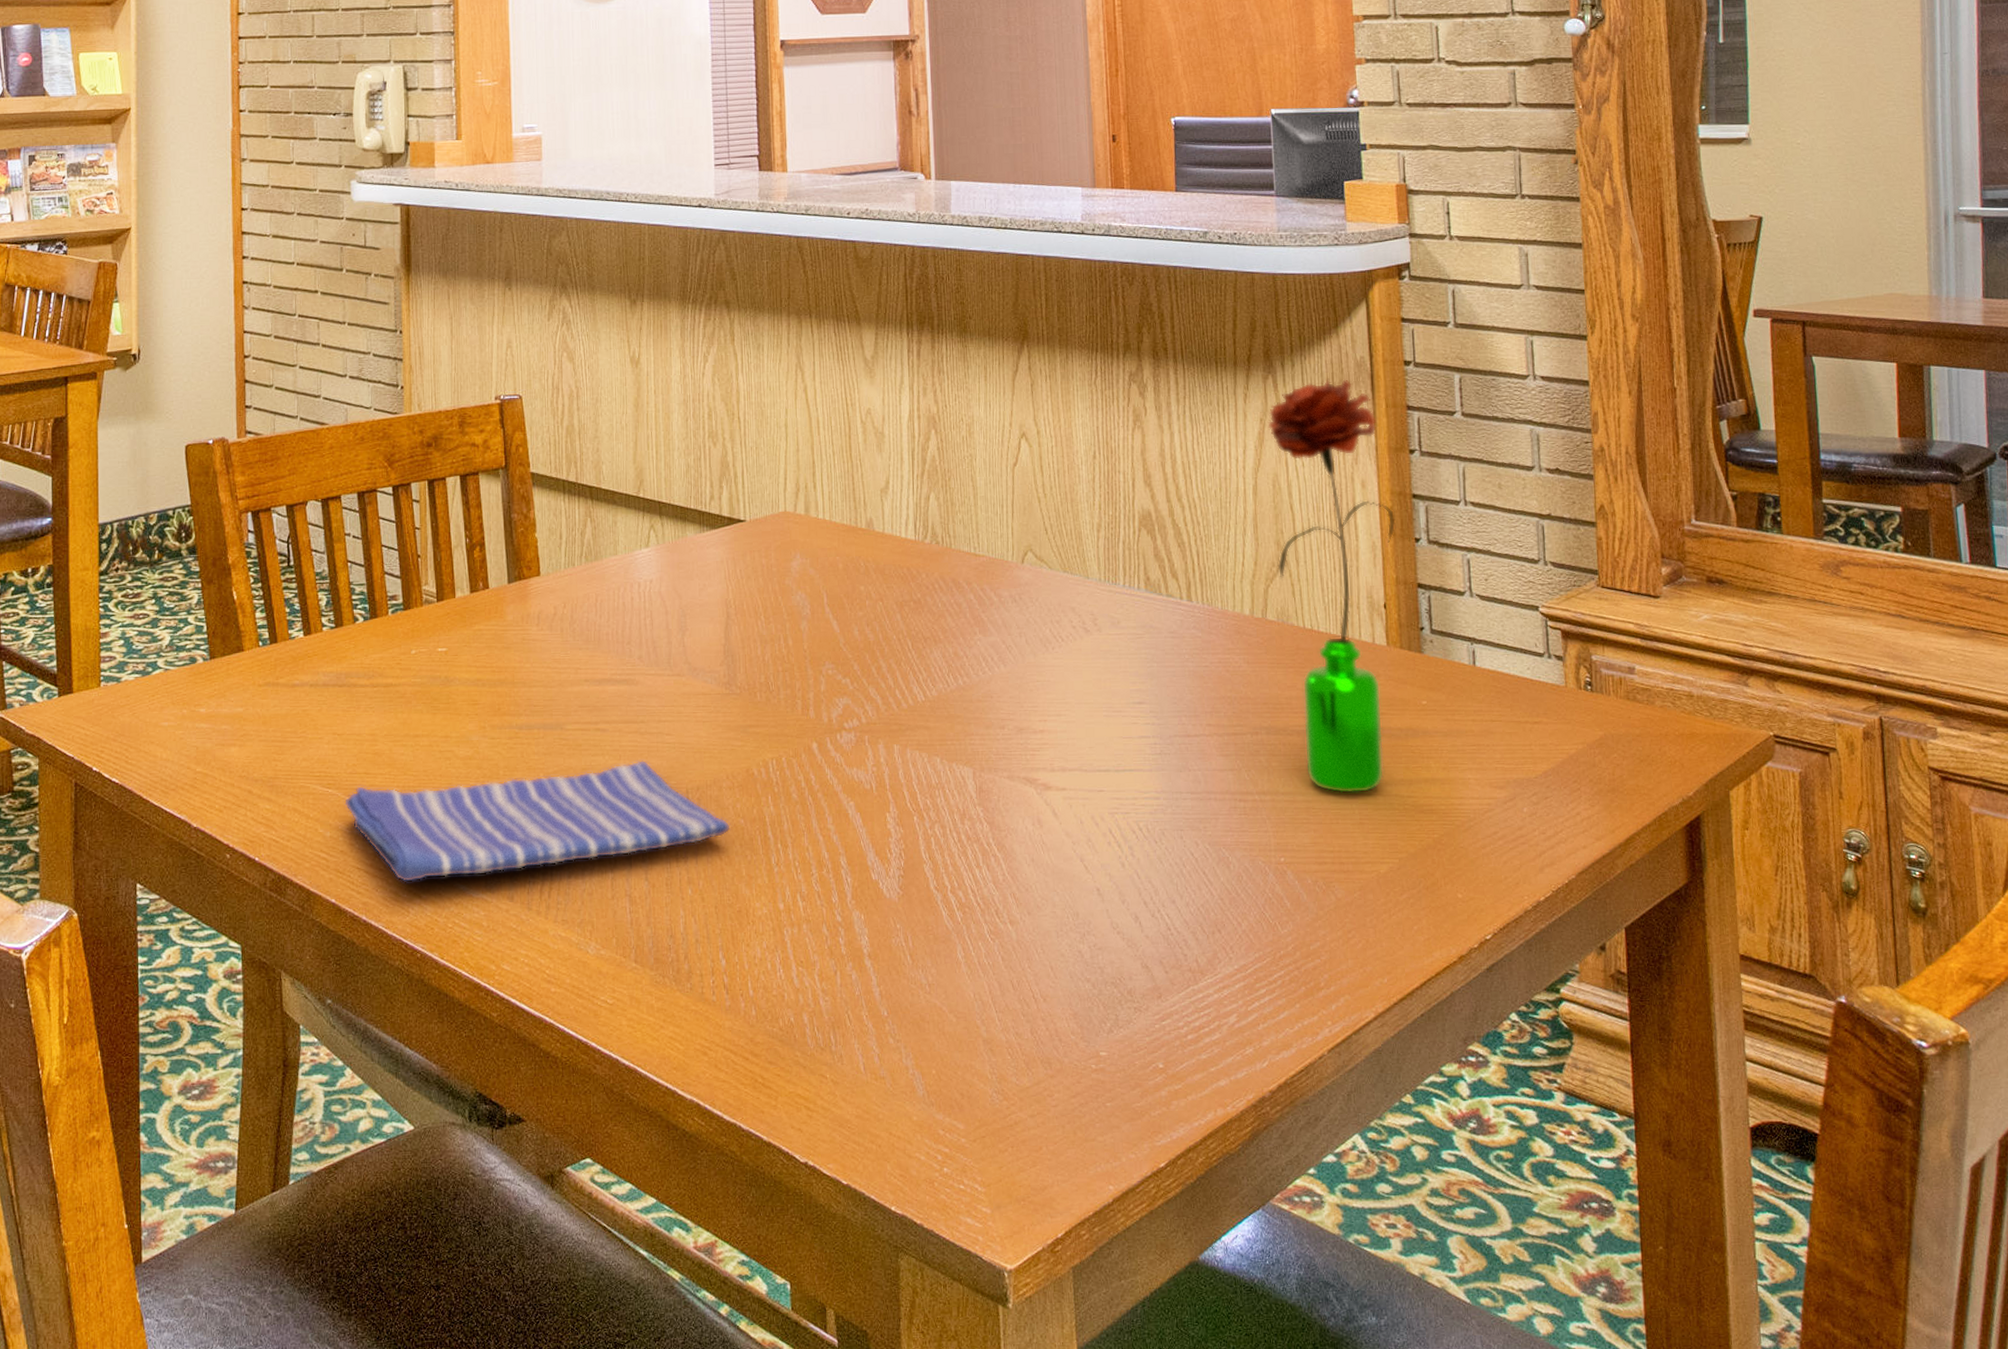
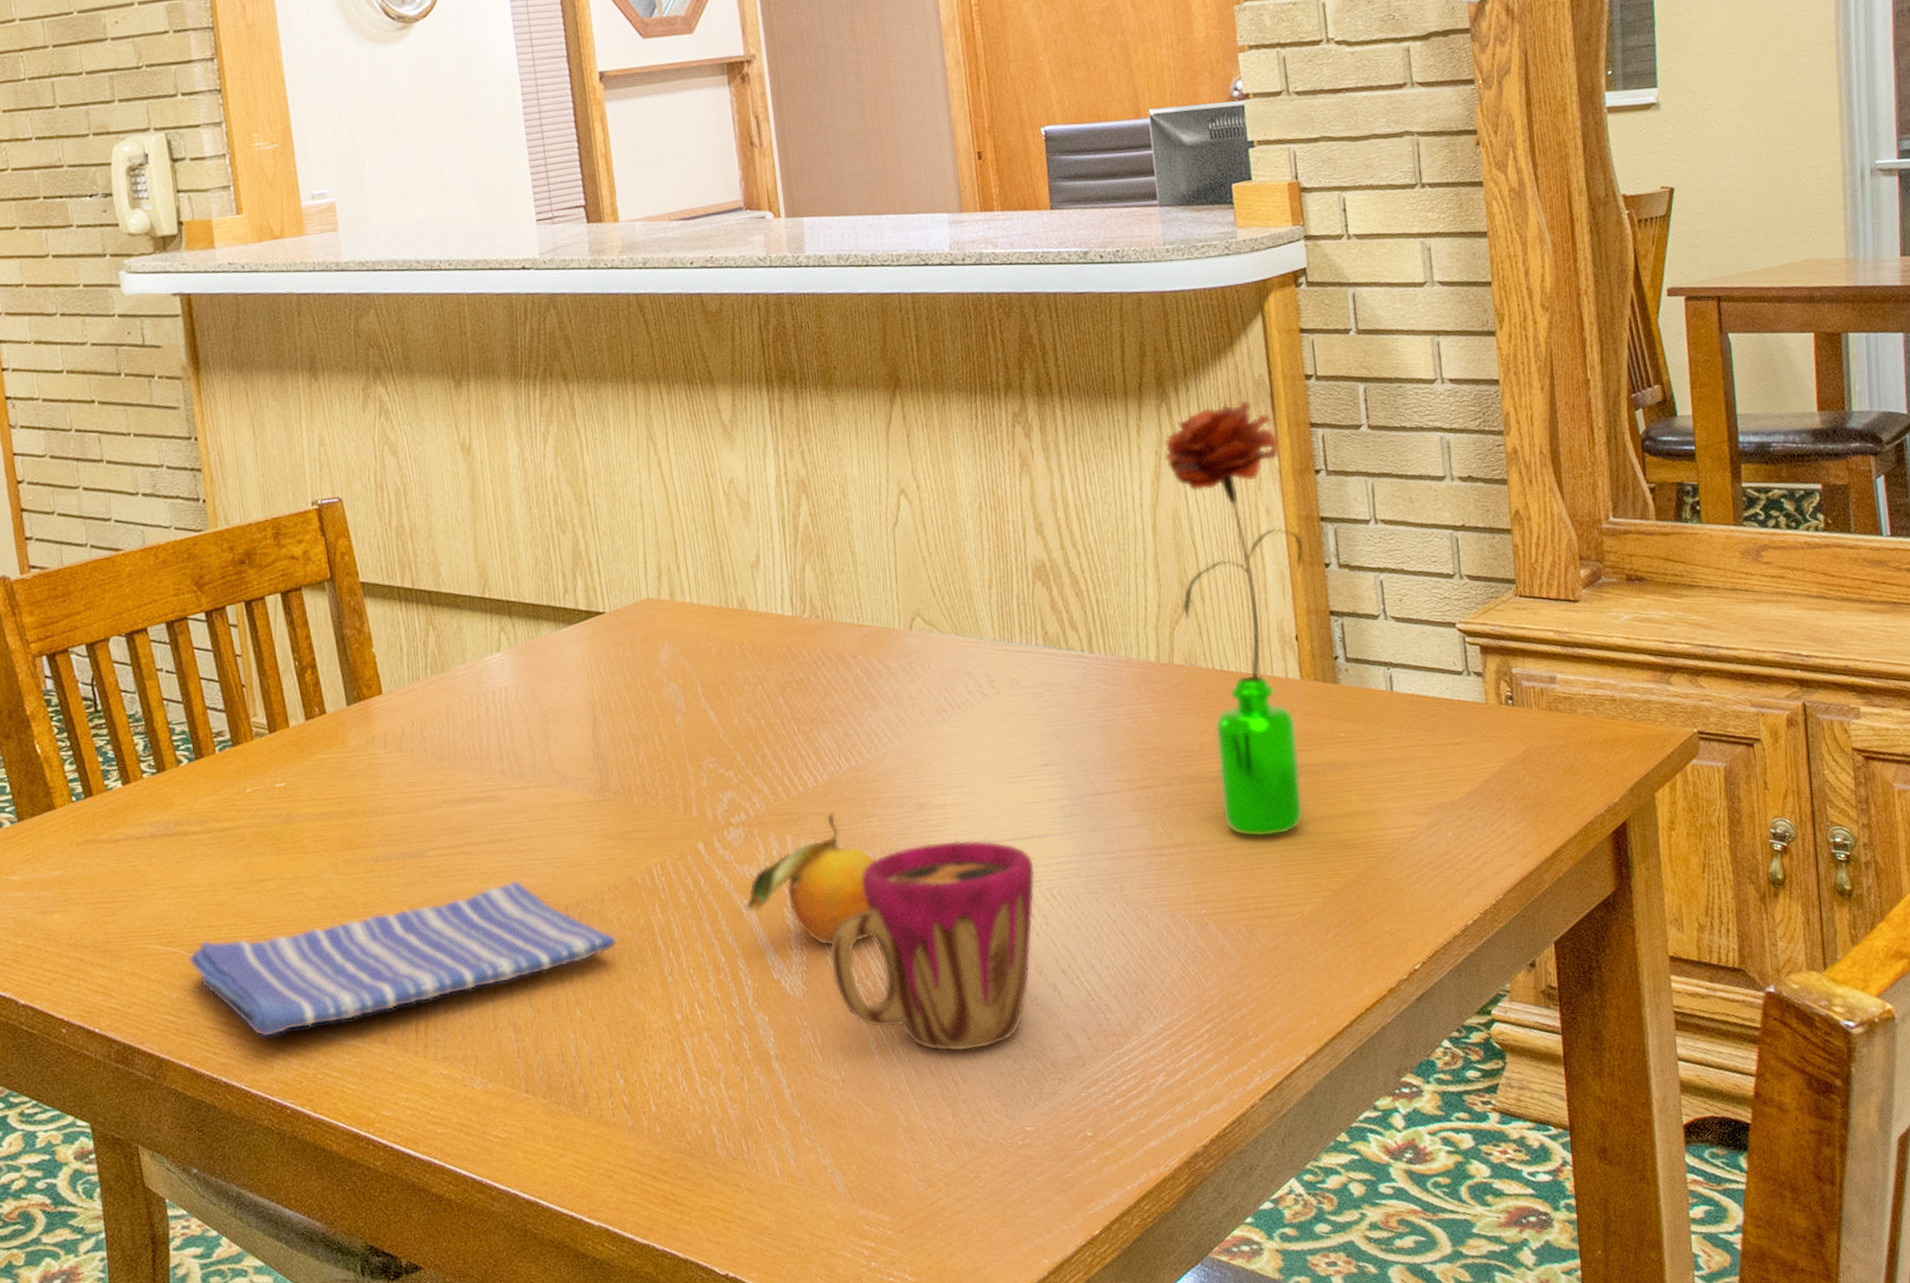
fruit: none [849,726,975,855] -> present [743,811,876,947]
cup: none [925,765,1125,971] -> present [829,839,1036,1052]

